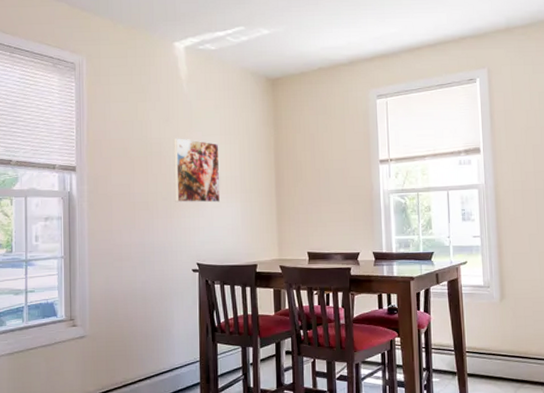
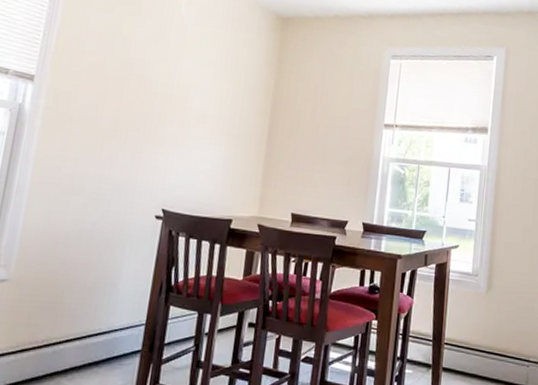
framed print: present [174,137,221,203] -> none [149,62,212,143]

